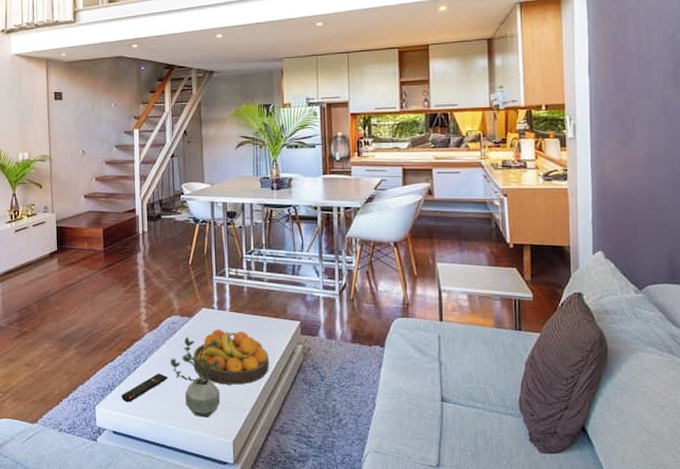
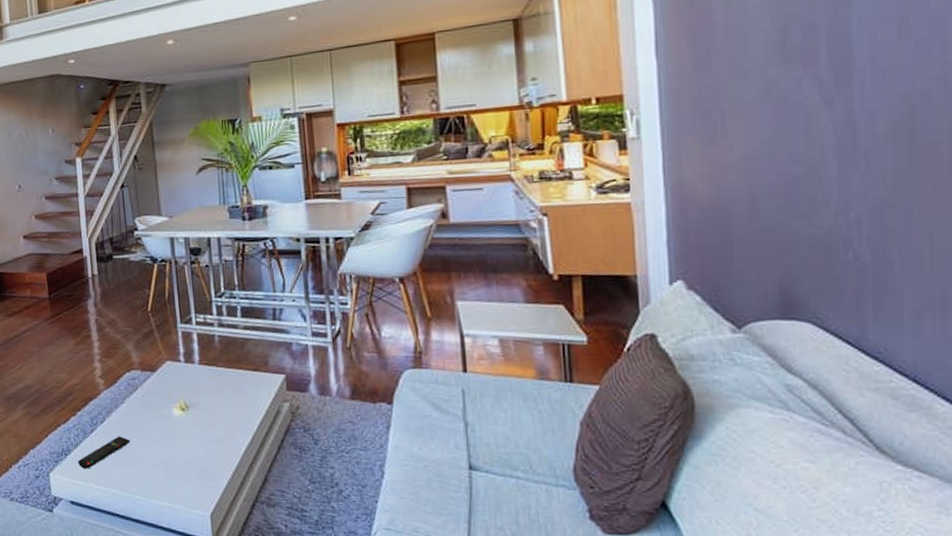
potted plant: present [170,337,221,418] -> none [131,394,193,487]
fruit bowl: present [193,329,269,385] -> none [158,385,250,449]

